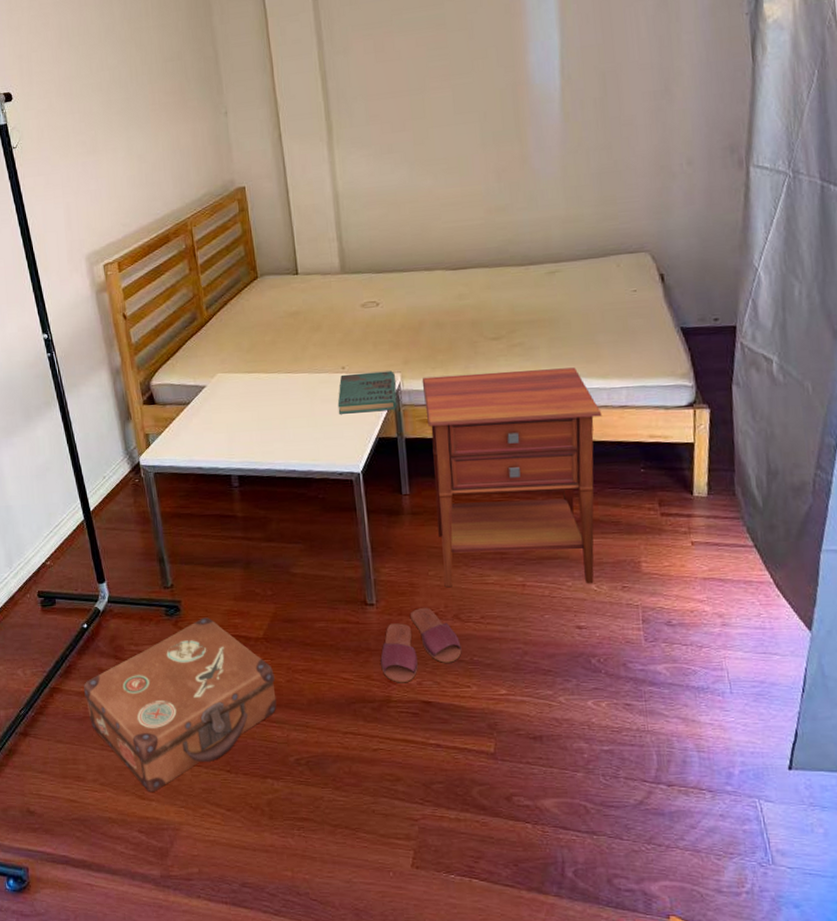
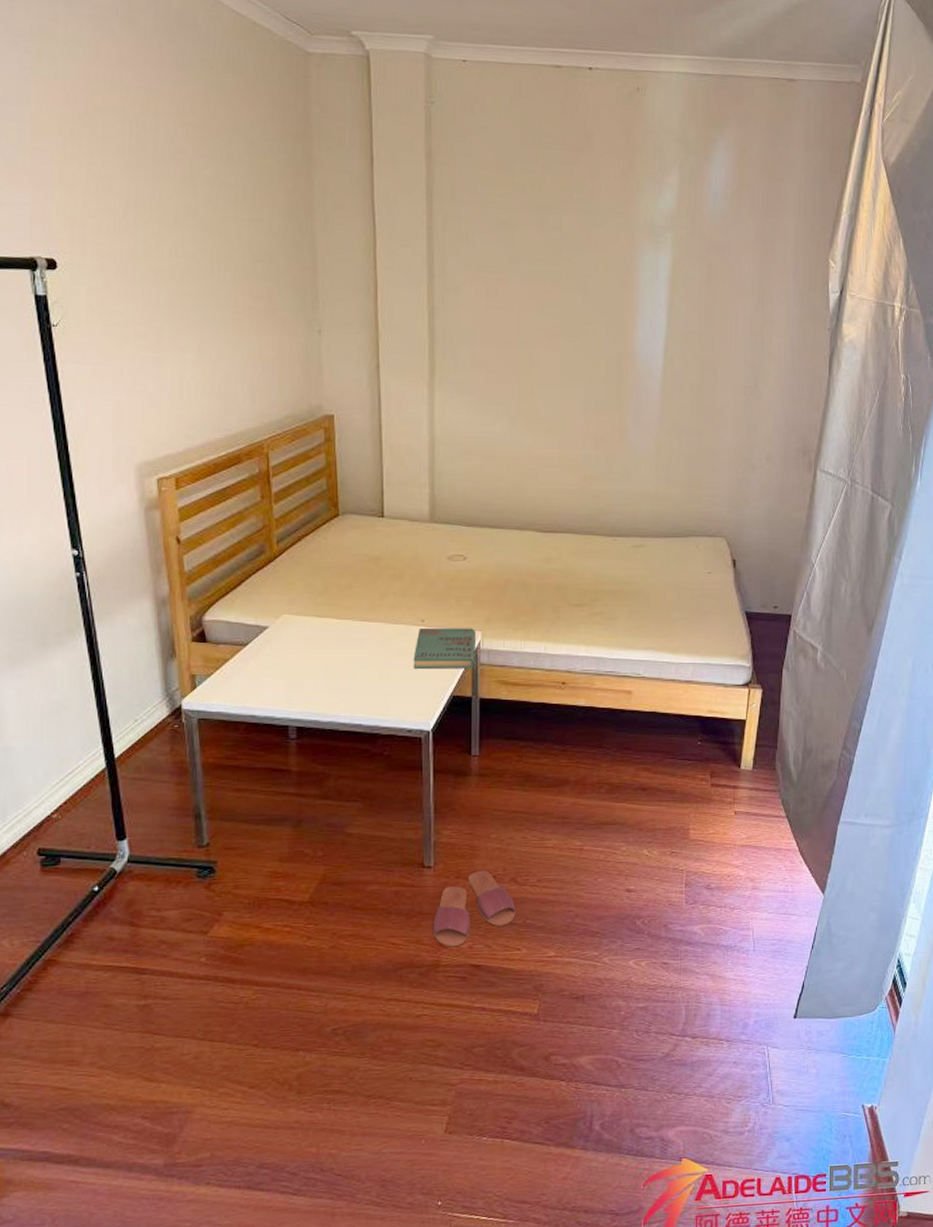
suitcase: present [84,617,277,792] -> none [88,879,317,1073]
nightstand: present [422,367,602,588] -> none [502,638,669,851]

